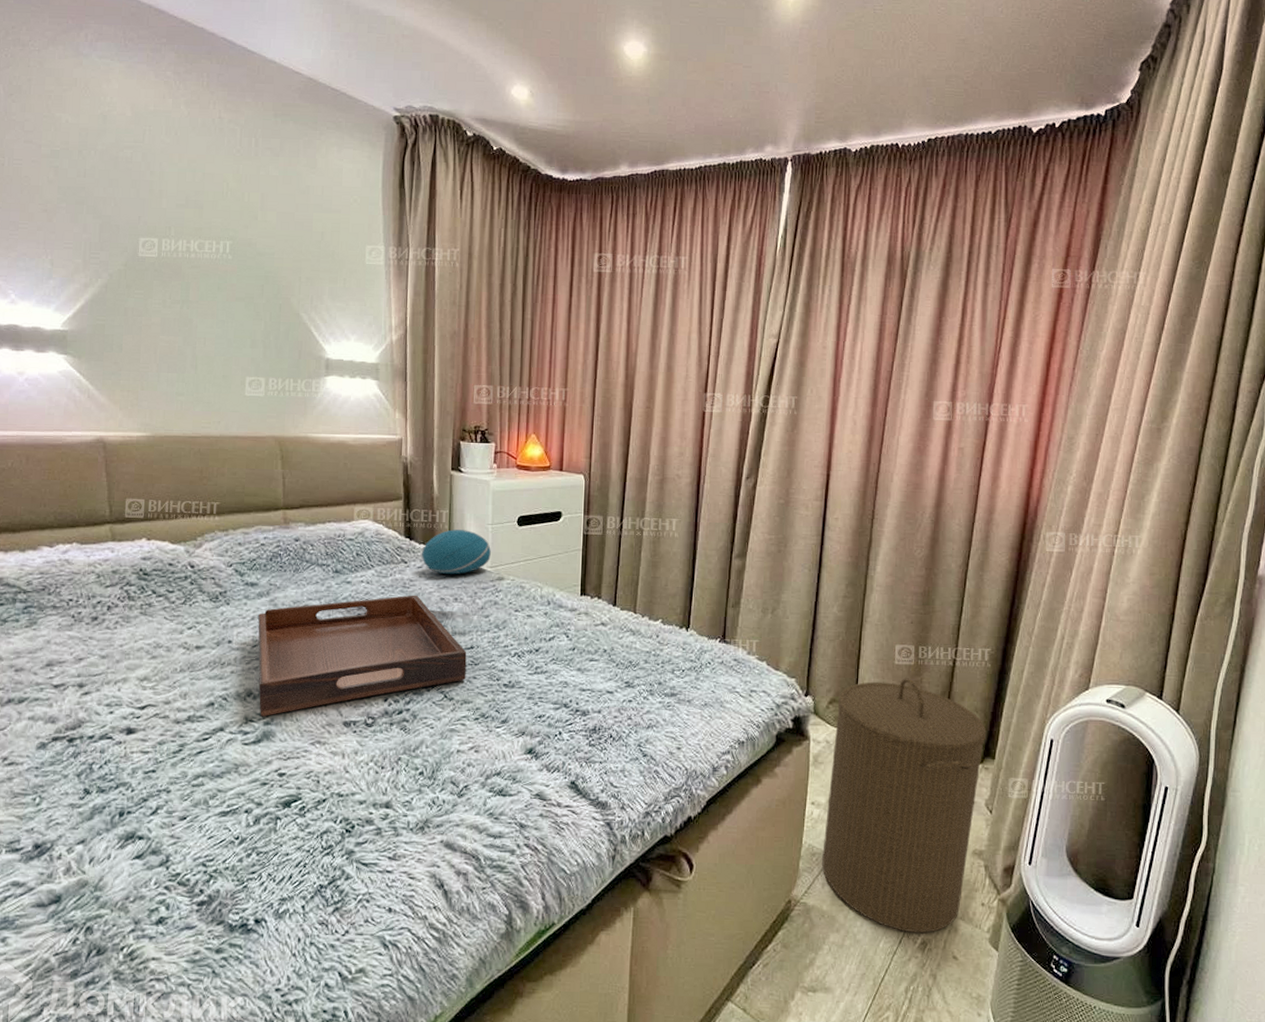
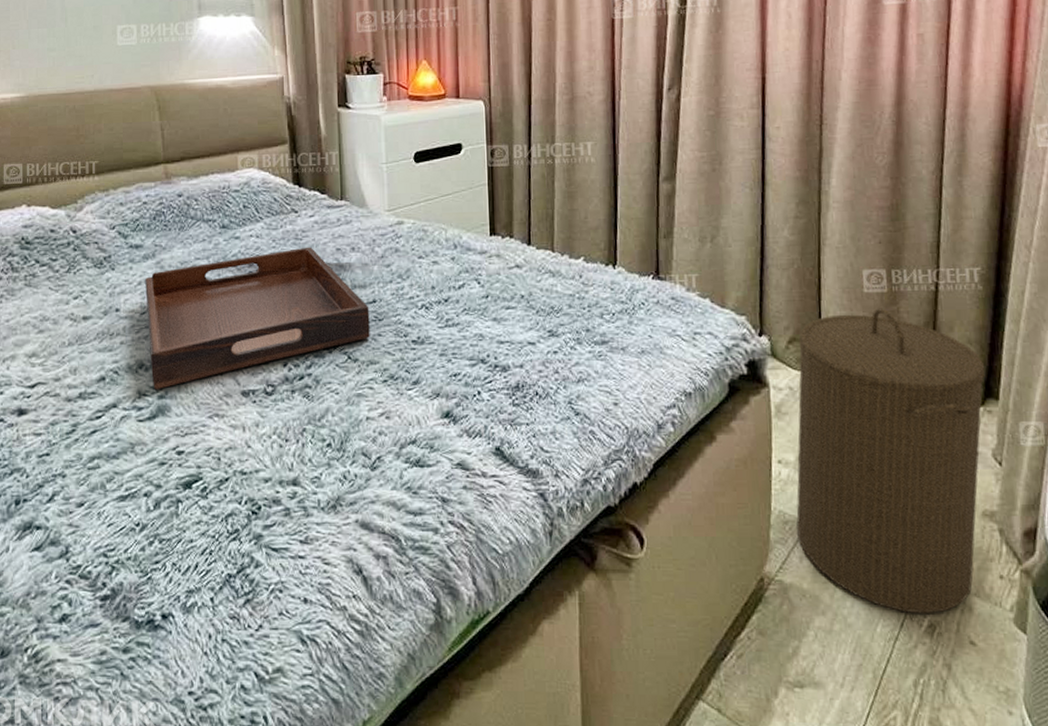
cushion: present [422,529,491,575] -> none [313,171,388,222]

